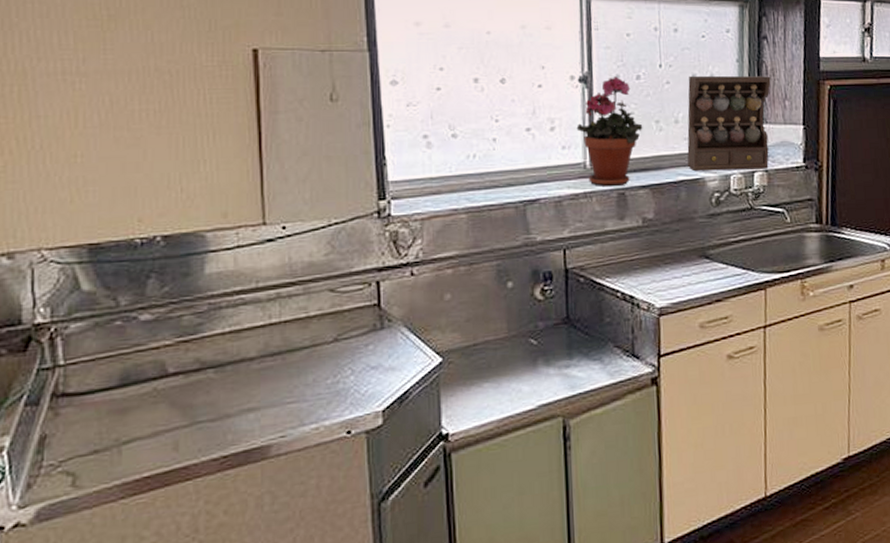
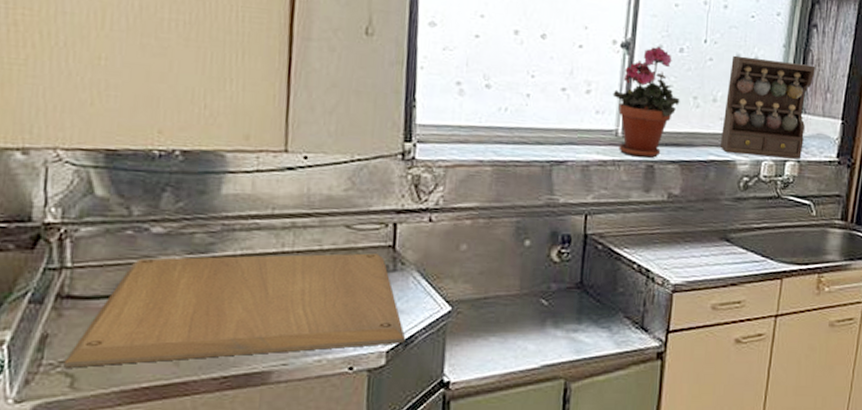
chopping board: none [64,314,400,467] -> present [63,253,406,368]

